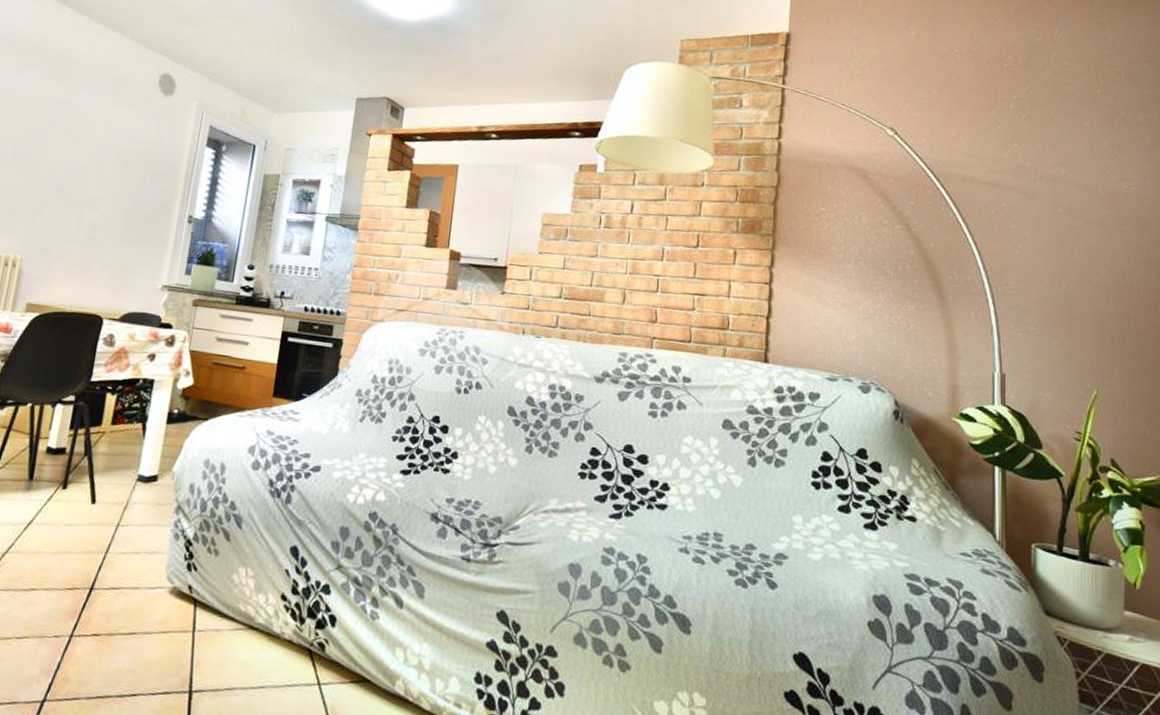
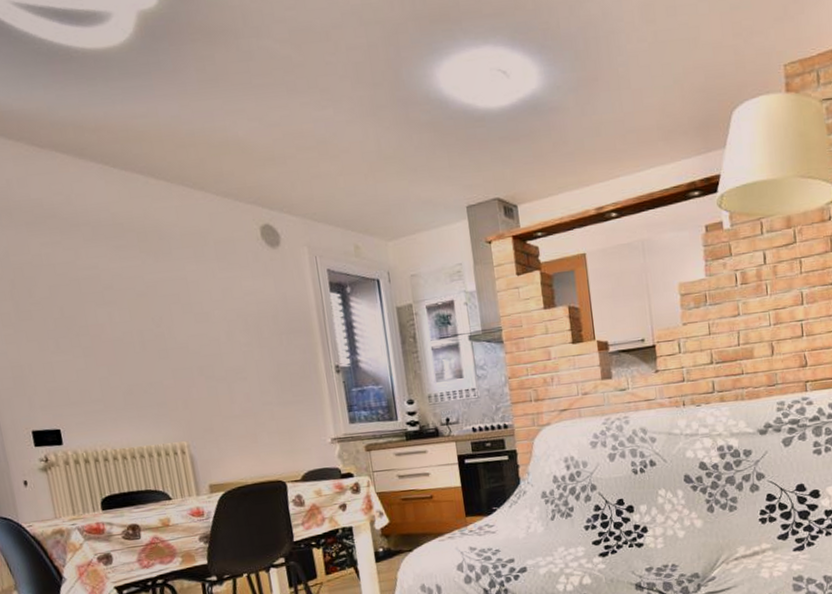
planter: present [184,246,218,295] -> none [348,390,386,440]

